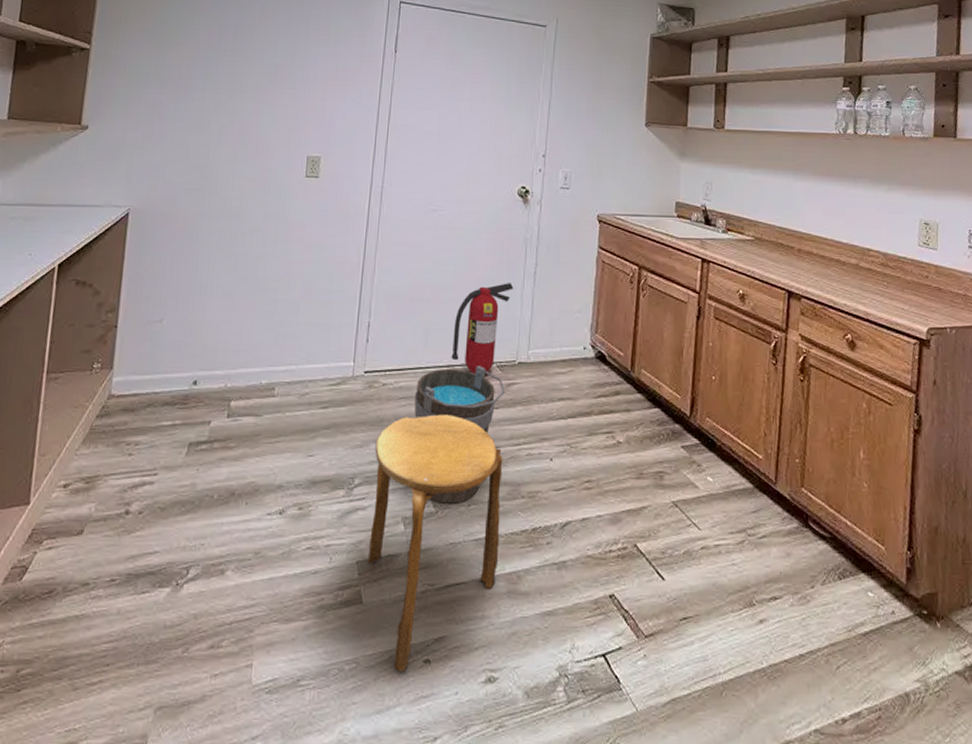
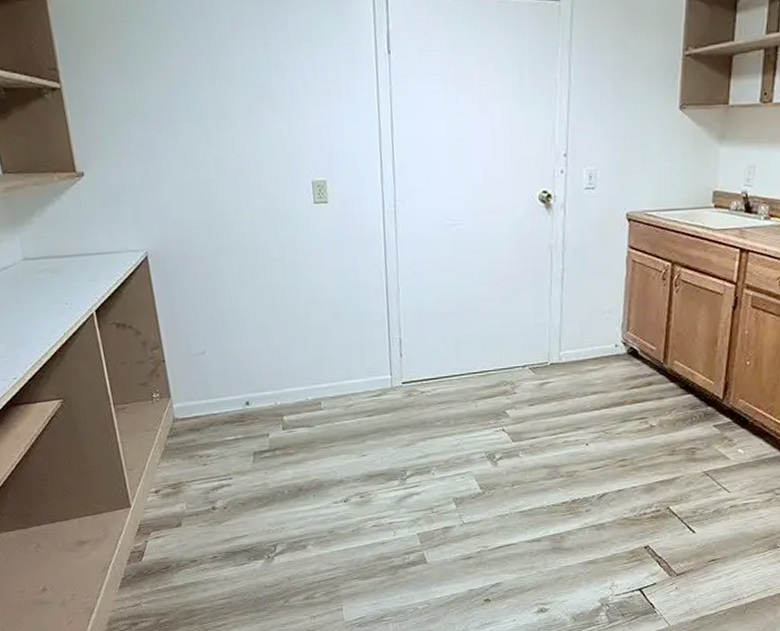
stool: present [367,414,503,671] -> none [421,413,543,608]
bucket: present [414,365,506,504] -> none [453,369,540,486]
fire extinguisher: present [451,283,514,374] -> none [484,290,541,377]

